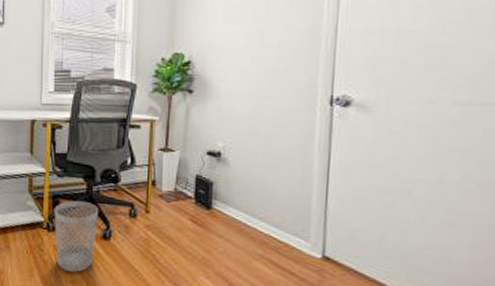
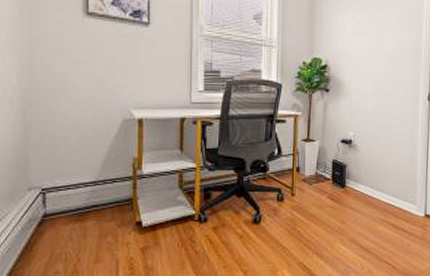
wastebasket: present [54,201,99,272] -> none [206,192,249,258]

